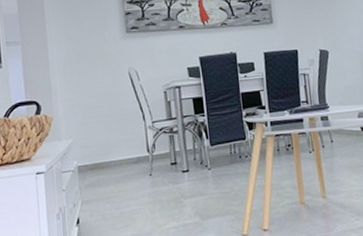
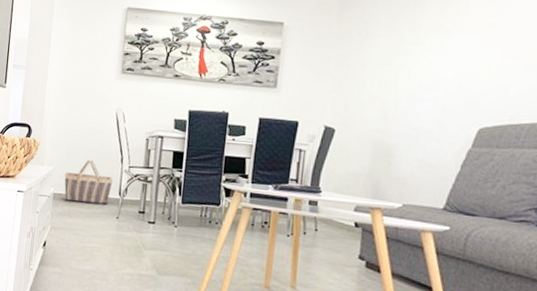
basket: none [86,123,139,172] -> present [64,159,113,206]

